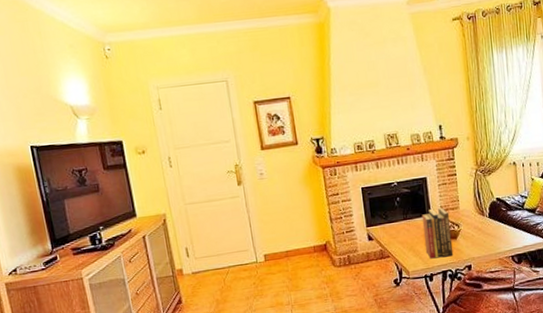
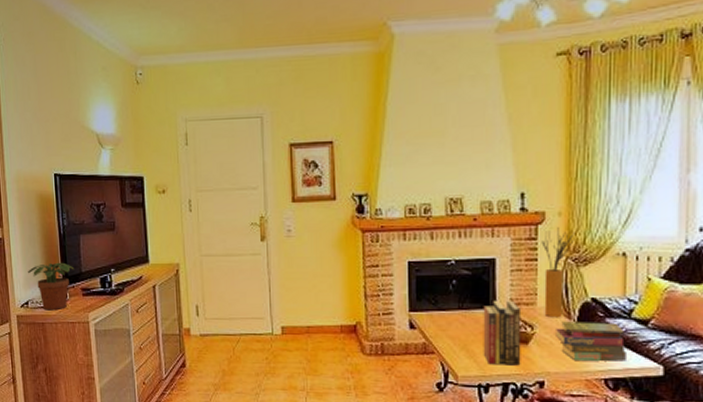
potted plant: none [12,227,62,274] -> present [28,262,75,311]
vase: none [457,149,481,217] -> present [541,227,575,318]
books: none [475,214,524,247] -> present [556,321,626,362]

